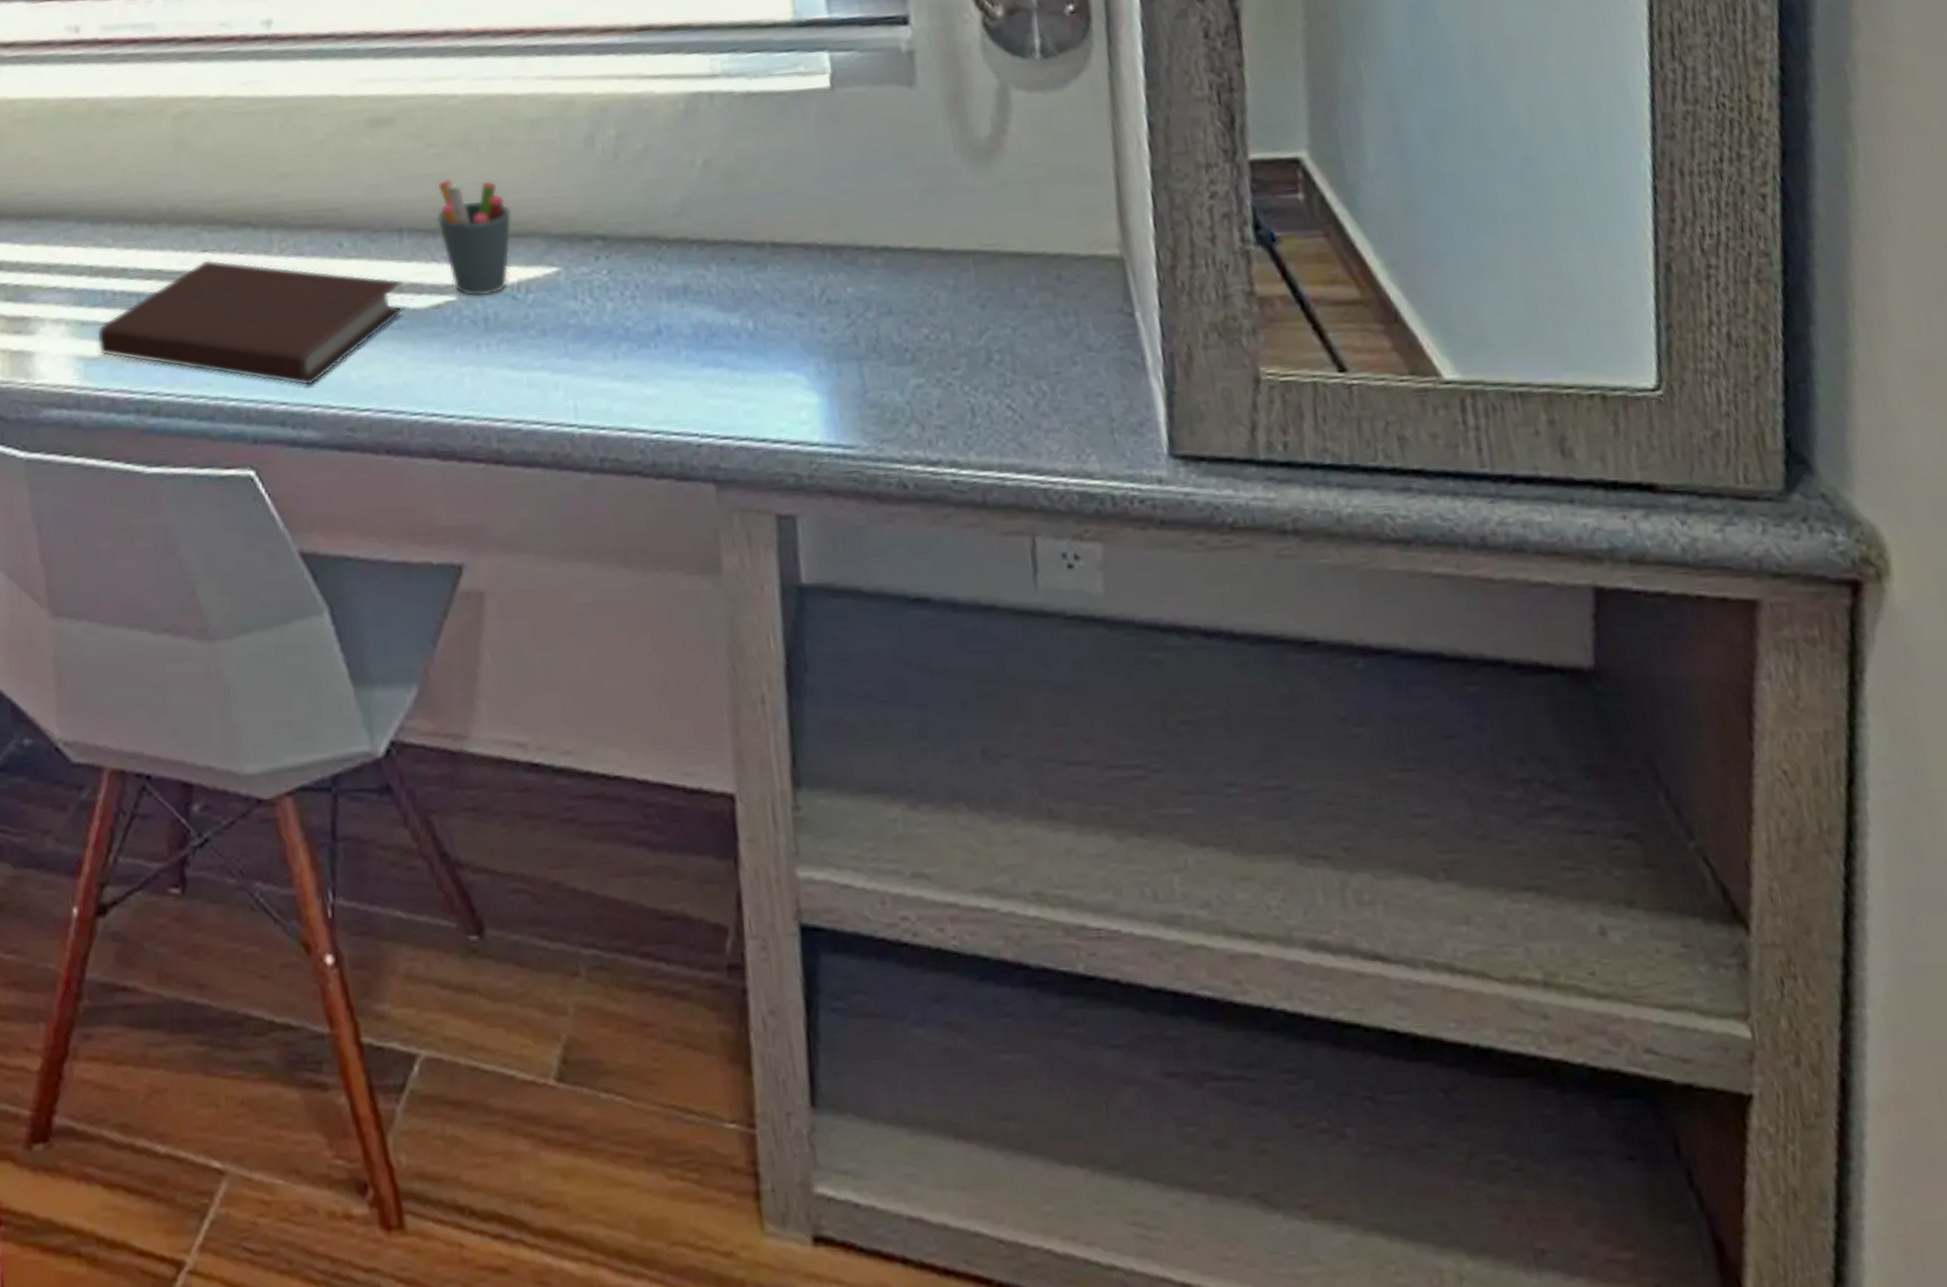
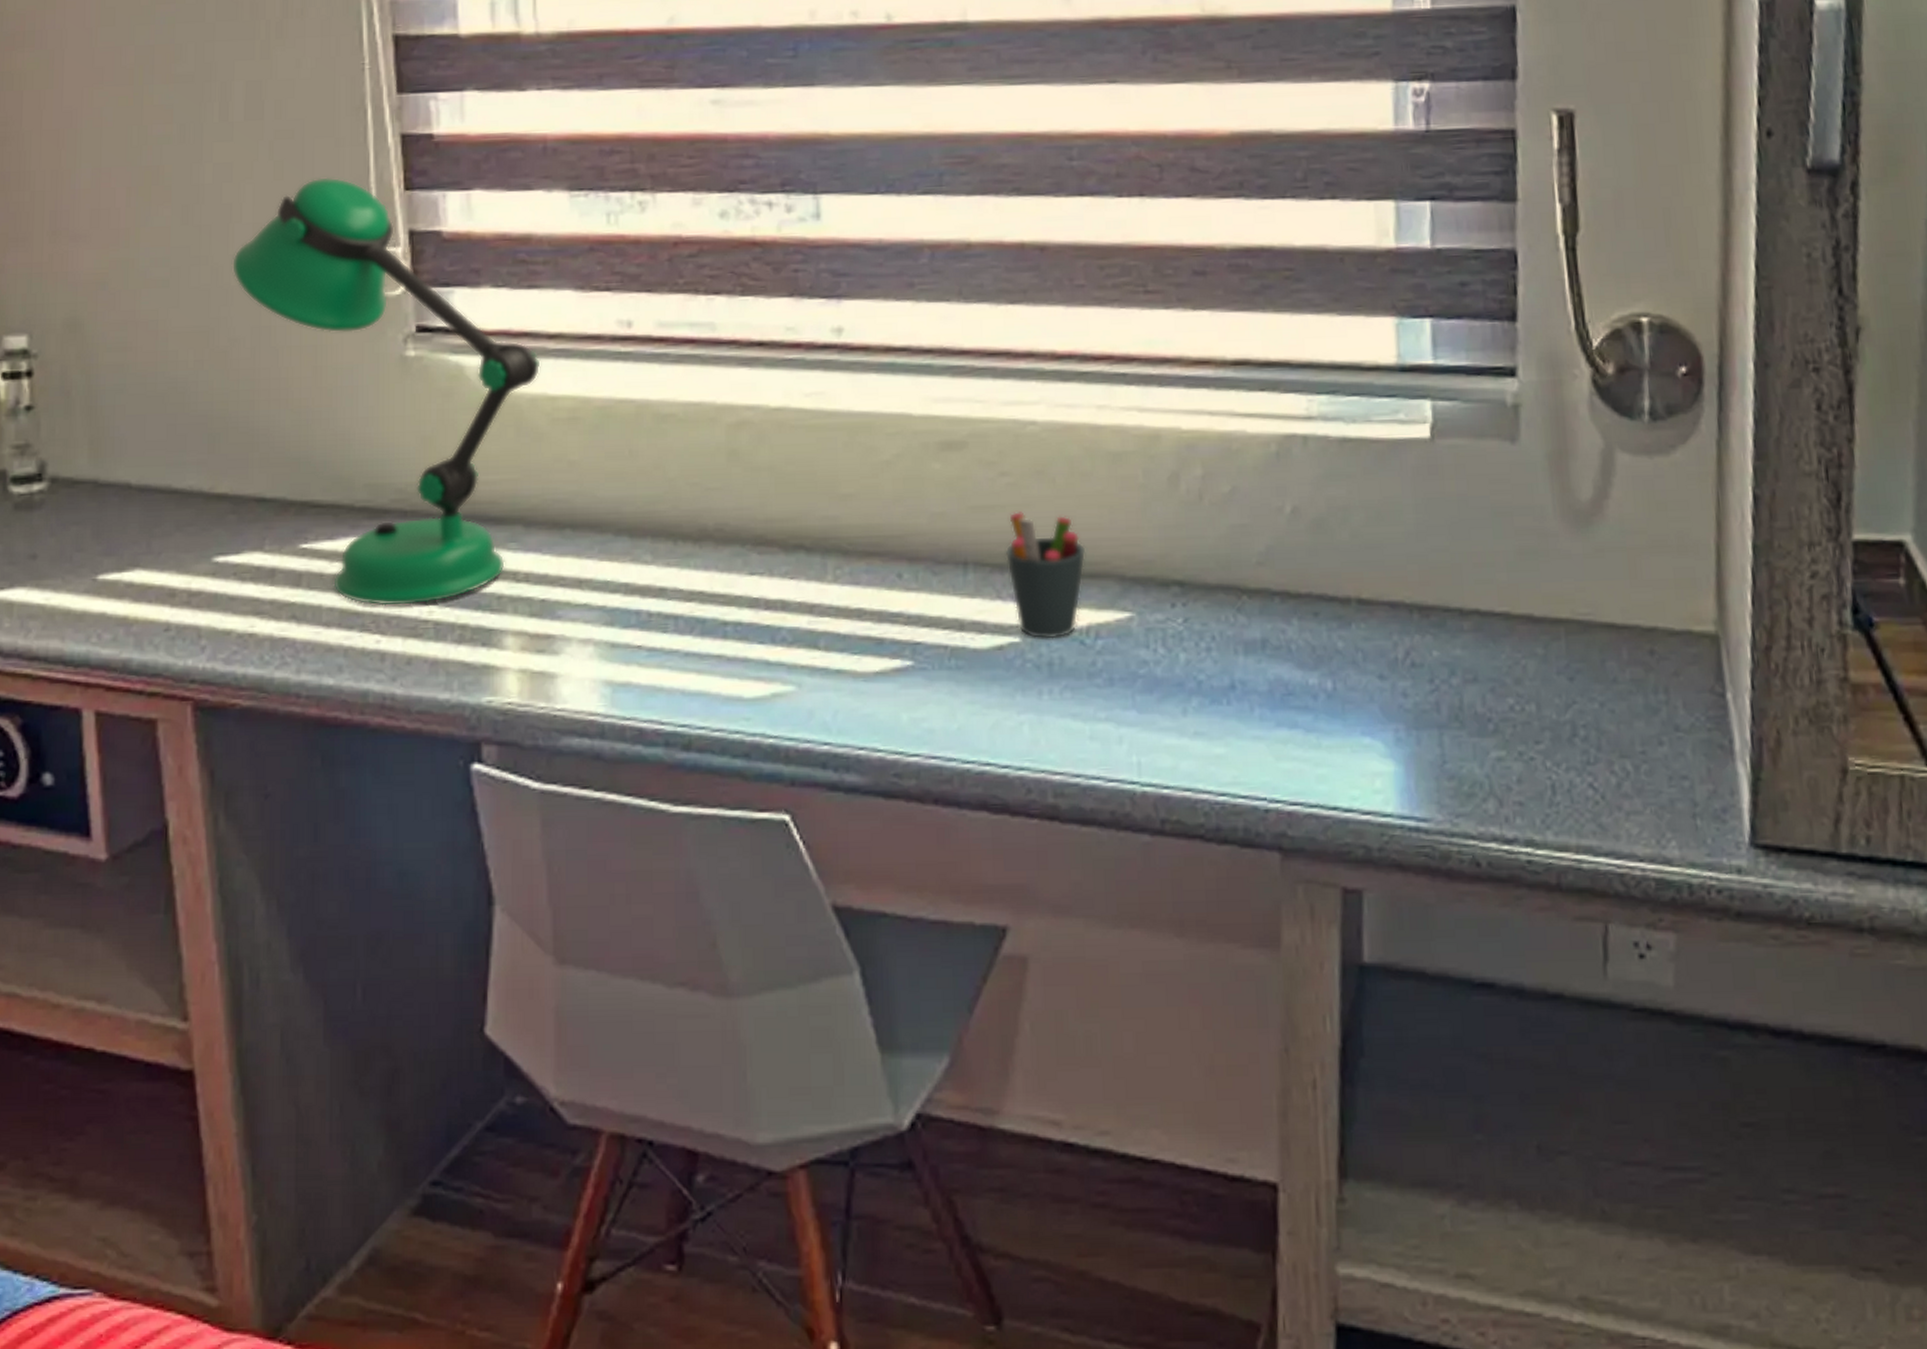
notebook: present [97,260,405,386] -> none [628,584,964,726]

